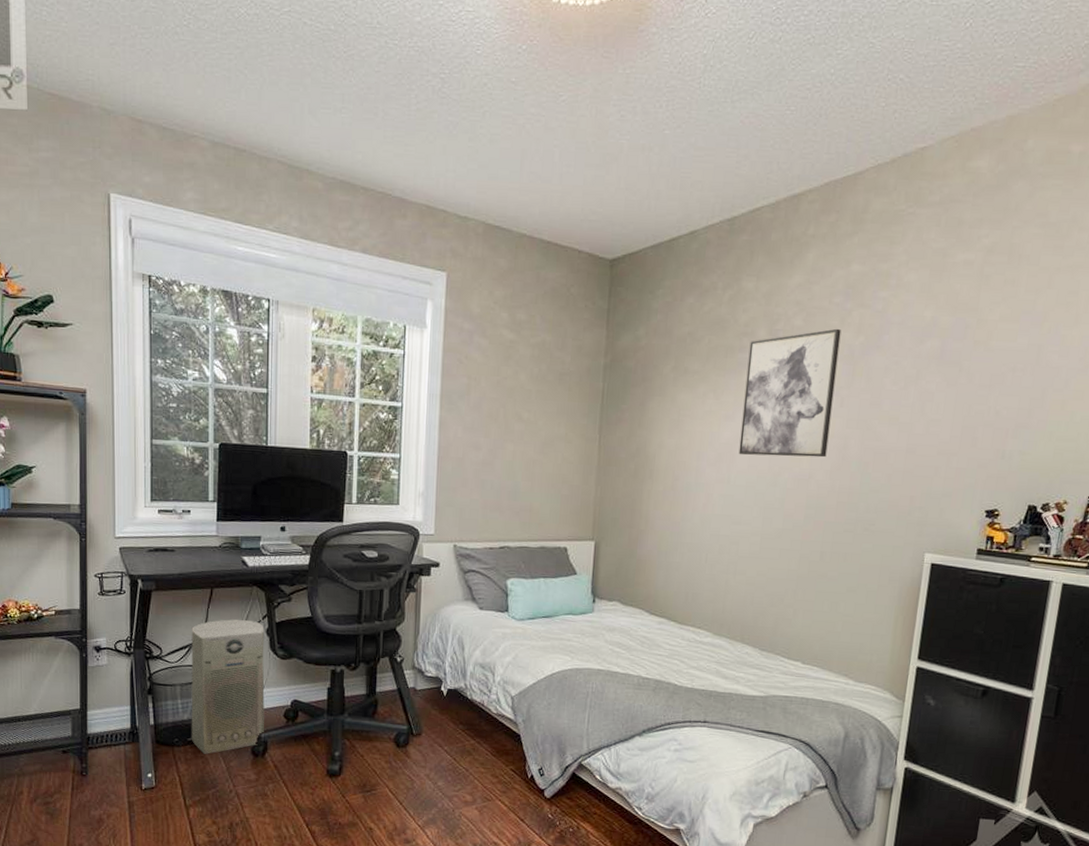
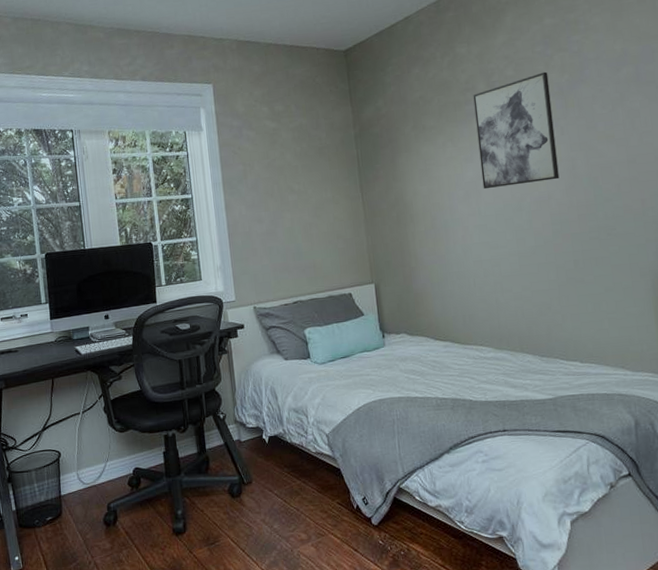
air purifier: present [191,619,265,754] -> none [39,402,113,531]

